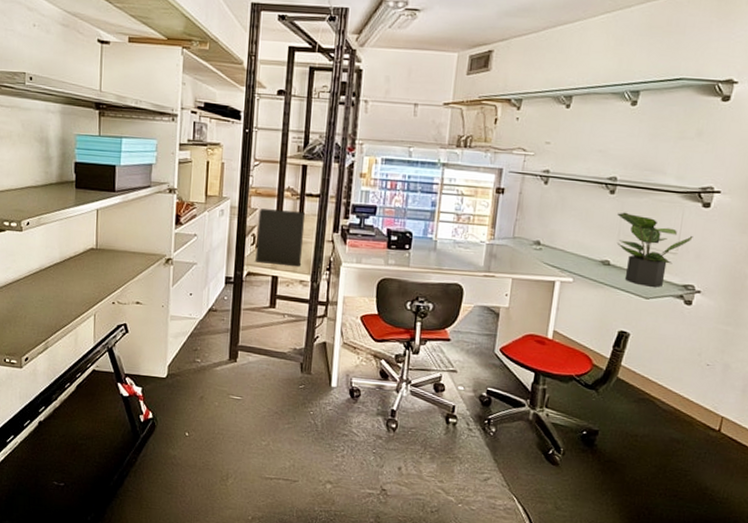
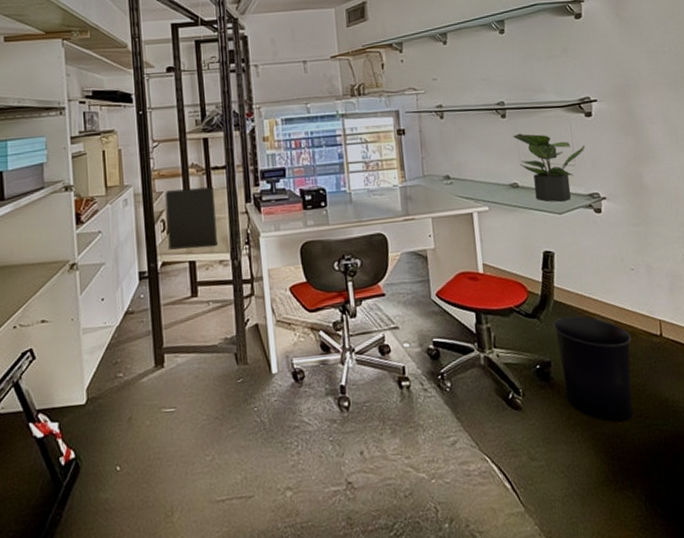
waste bin: none [605,394,687,498] -> present [553,316,633,423]

